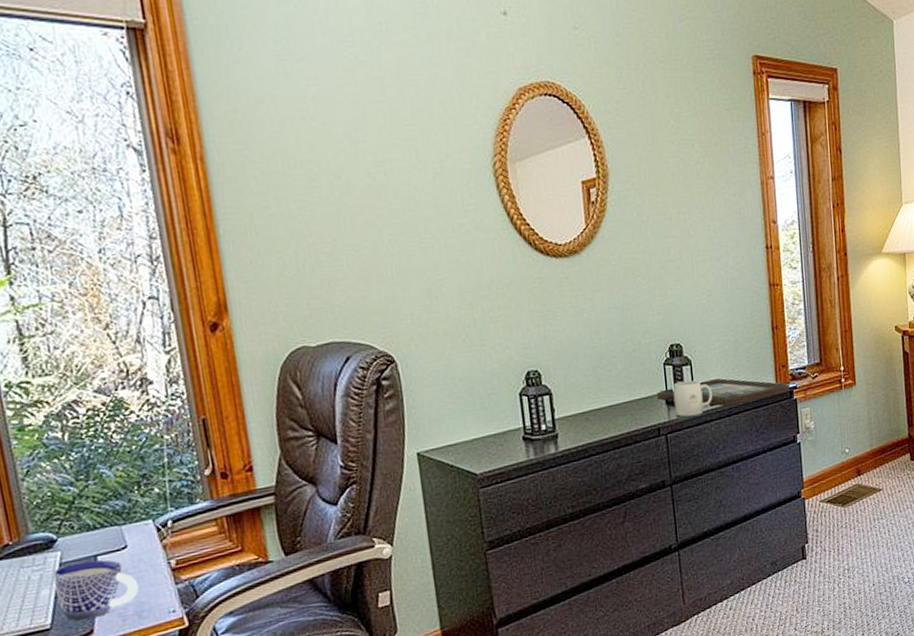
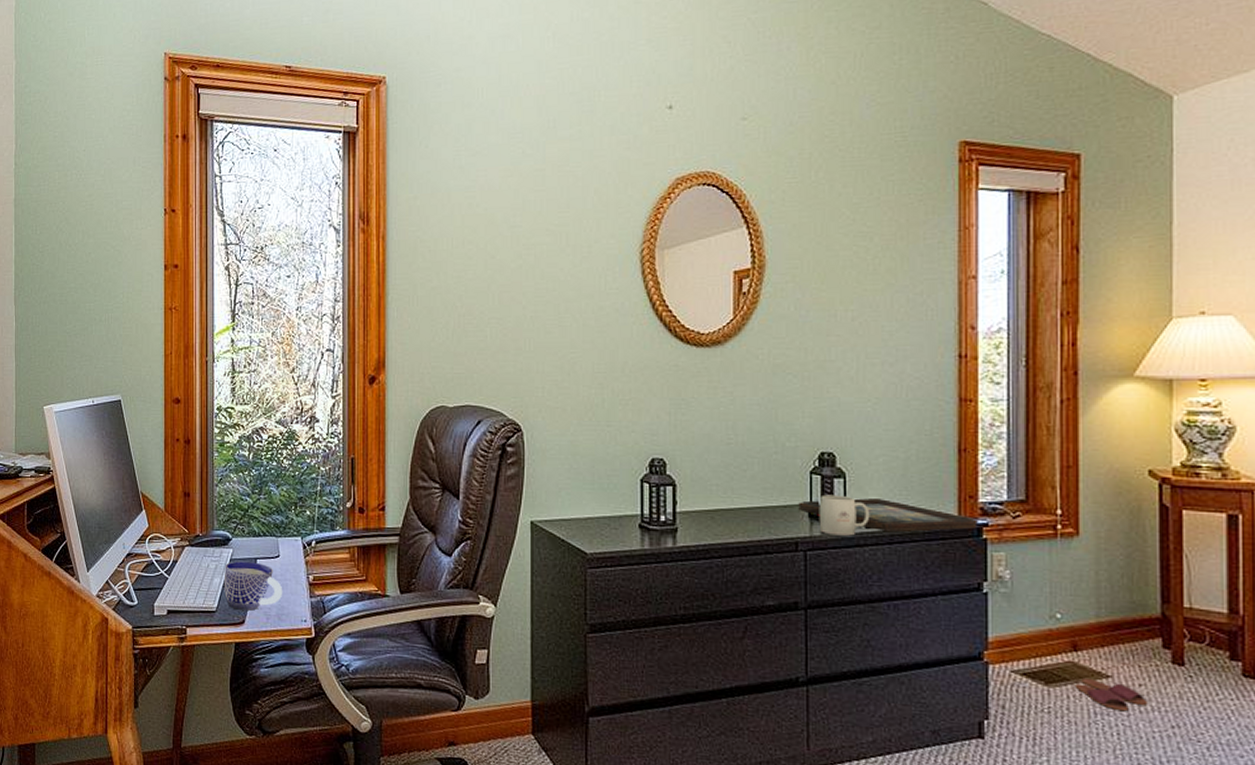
slippers: none [860,493,904,514] -> present [1074,677,1147,712]

